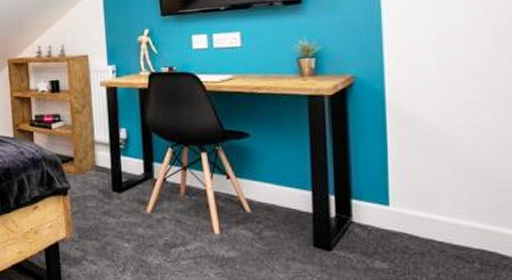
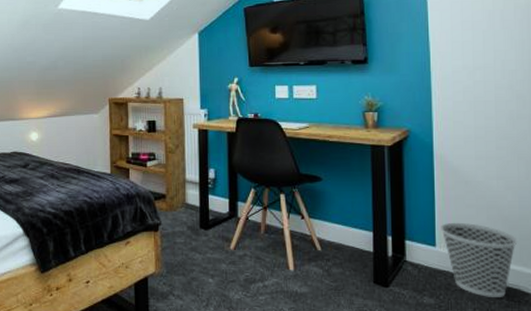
wastebasket: none [395,178,494,261] -> present [441,222,518,297]

